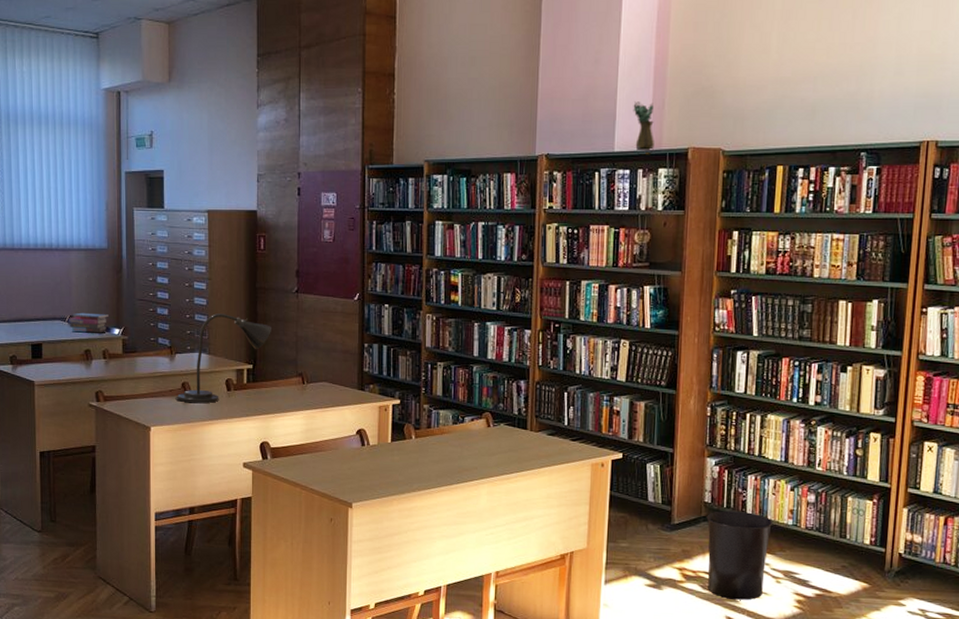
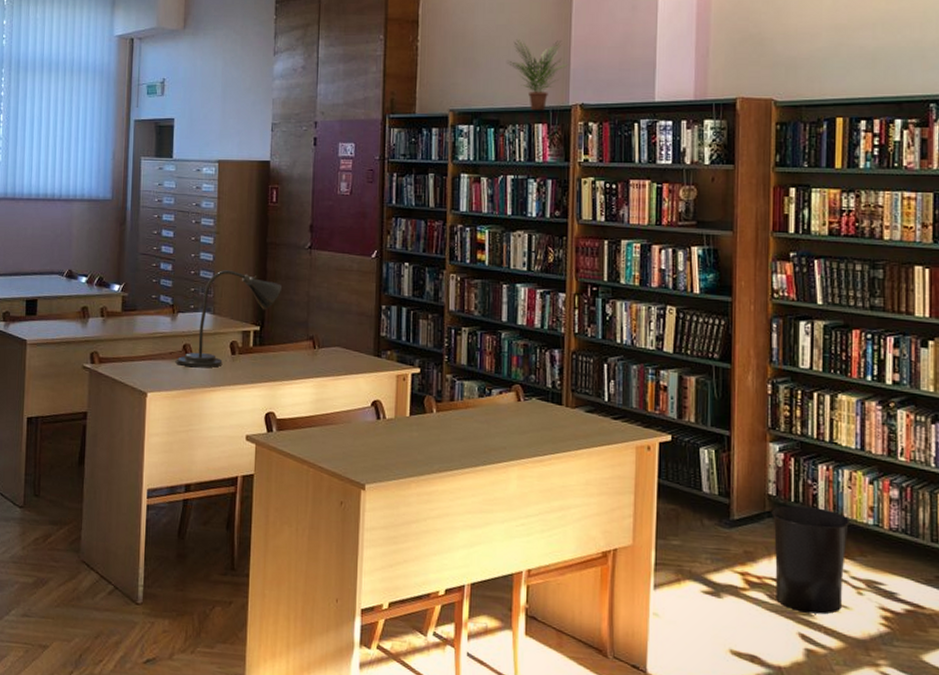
books: present [67,312,109,333] -> none [66,267,109,289]
potted plant: none [478,92,536,161] -> present [507,39,569,111]
vase: present [633,101,655,155] -> none [674,49,699,106]

